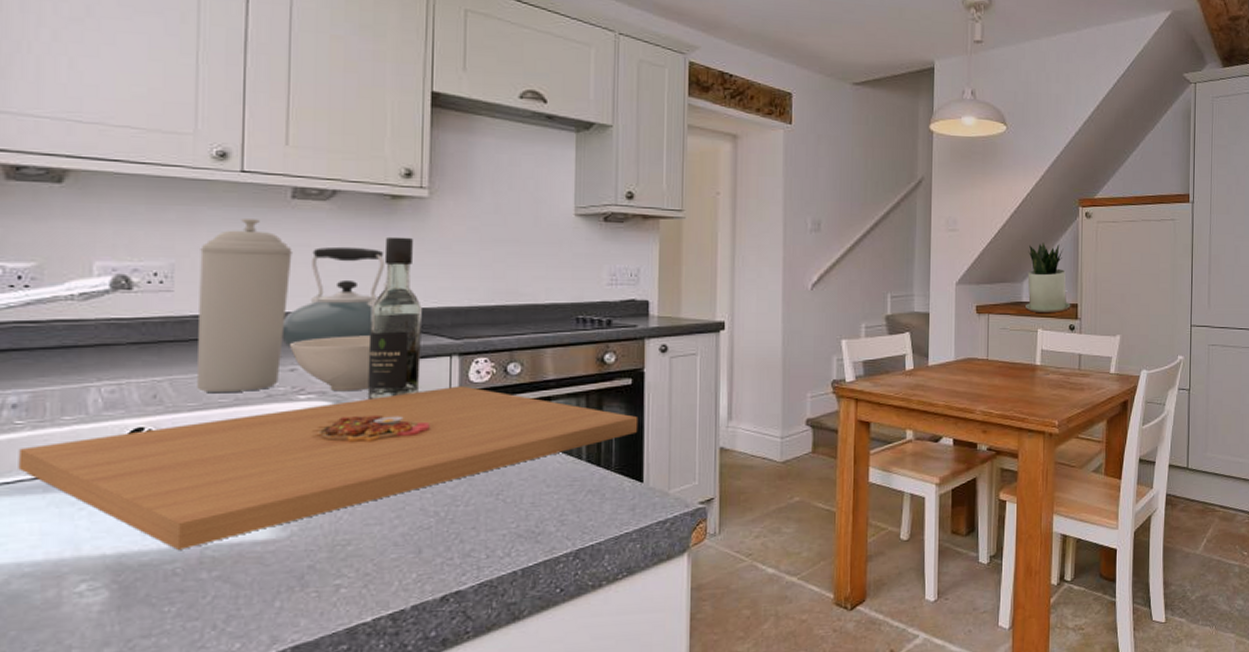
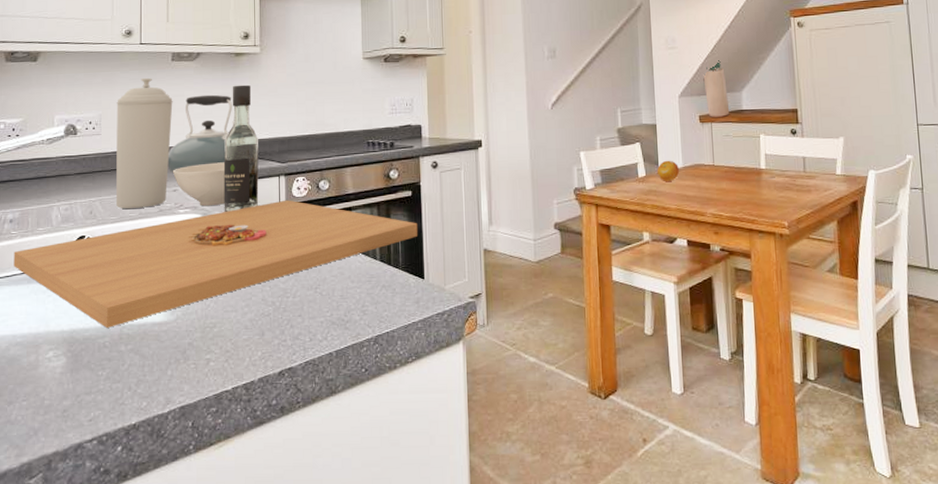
fruit: none [926,352,950,377] -> present [656,160,679,182]
vase: none [984,247,1009,310] -> present [703,60,730,118]
planter: present [1026,243,1071,314] -> none [744,53,791,120]

